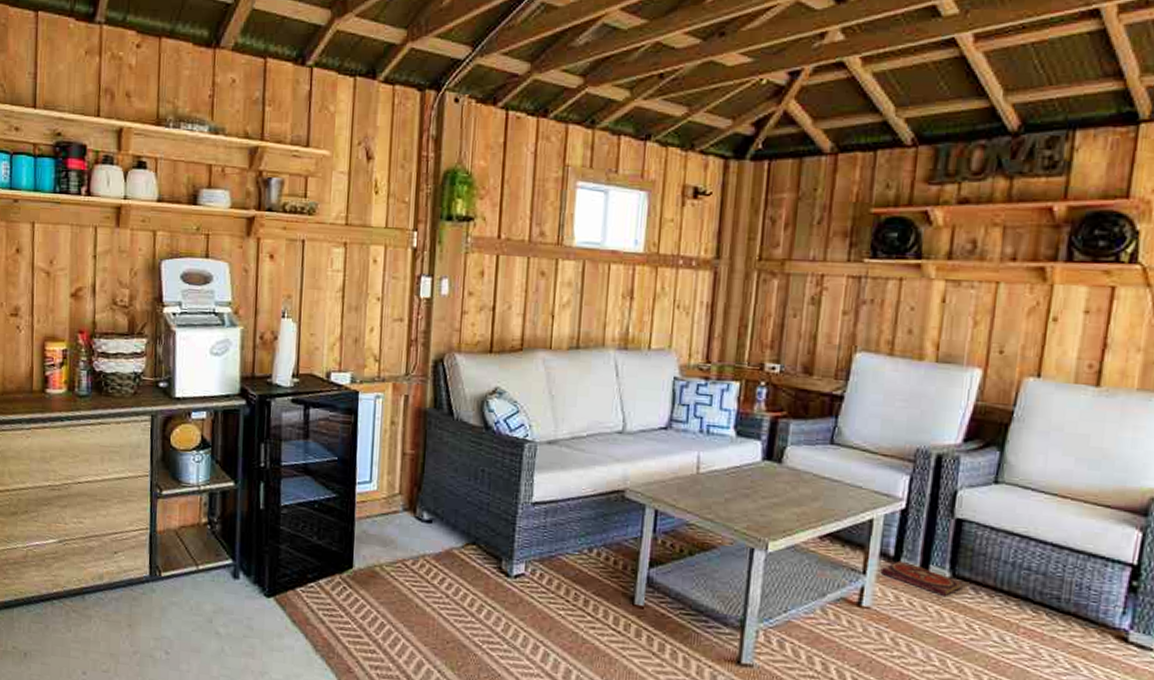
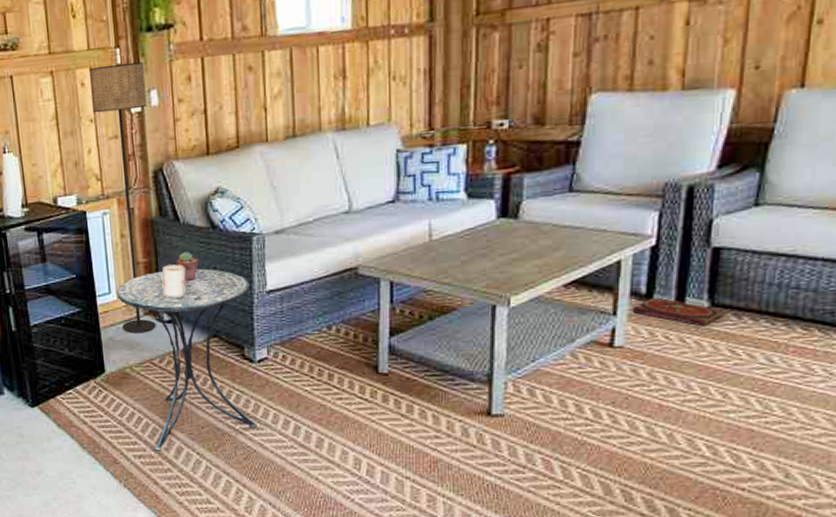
floor lamp: none [378,246,440,530] -> present [88,62,156,333]
side table: none [378,465,516,664] -> present [117,268,257,451]
mug: none [426,460,453,497] -> present [162,264,186,298]
potted succulent: none [444,448,467,481] -> present [176,251,199,281]

